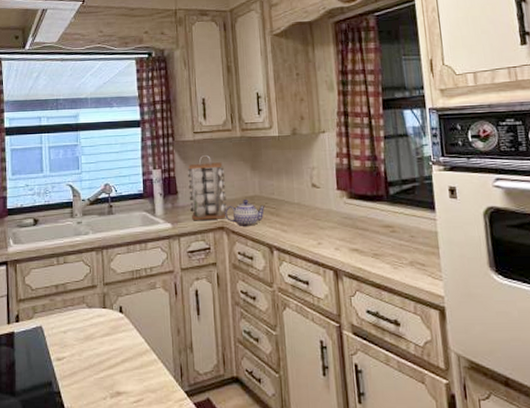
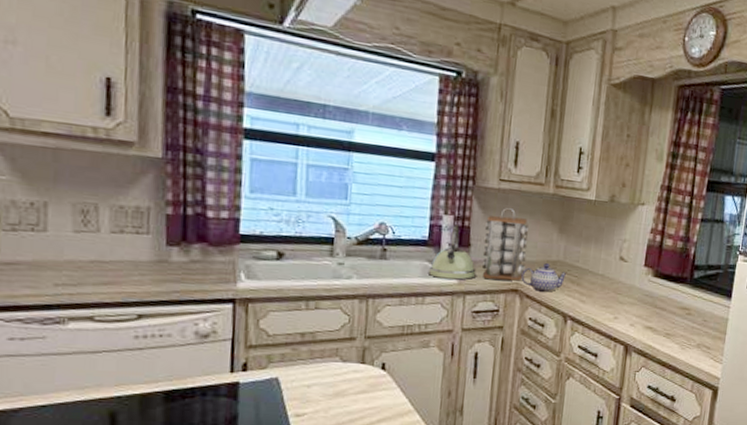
kettle: none [146,175,186,225] -> present [427,223,476,280]

